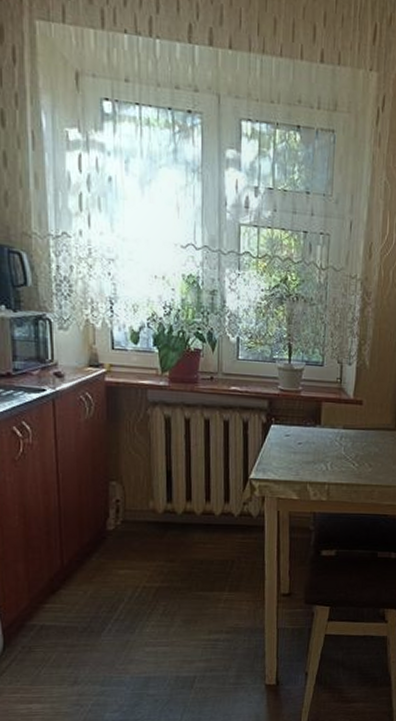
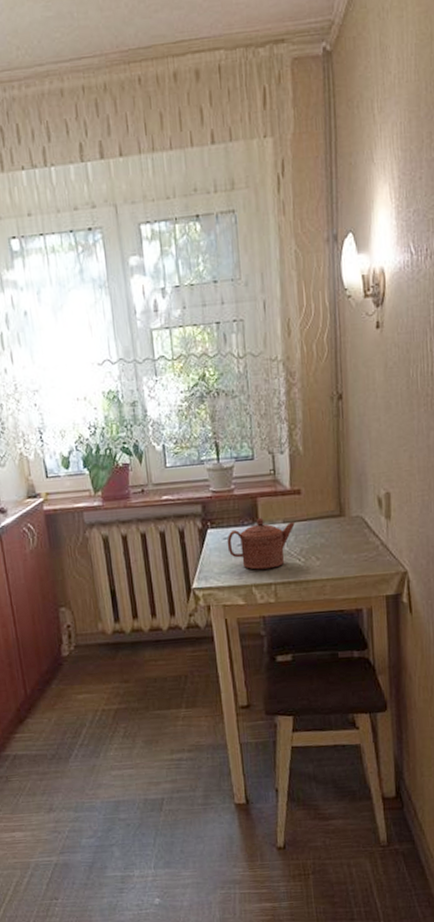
teapot: none [288,420,353,469] -> present [227,517,295,570]

